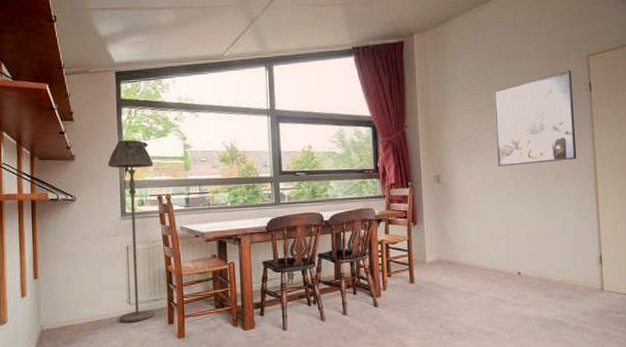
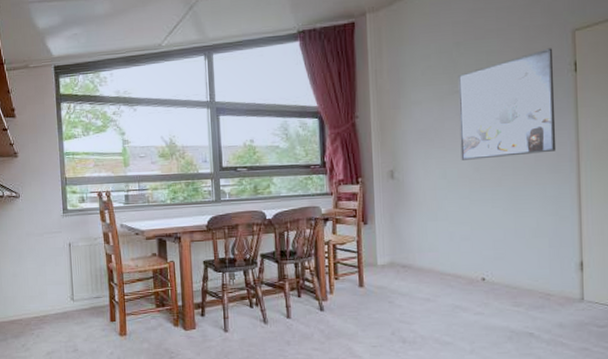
floor lamp: present [108,140,154,323] -> none [49,136,97,319]

